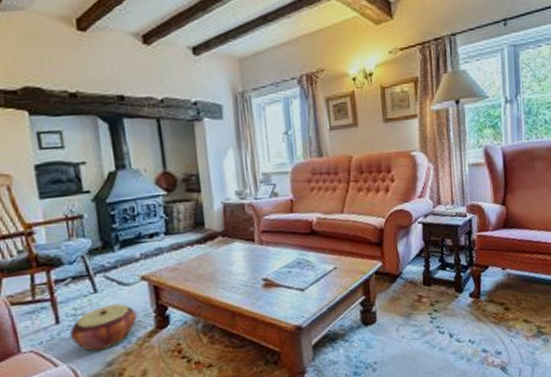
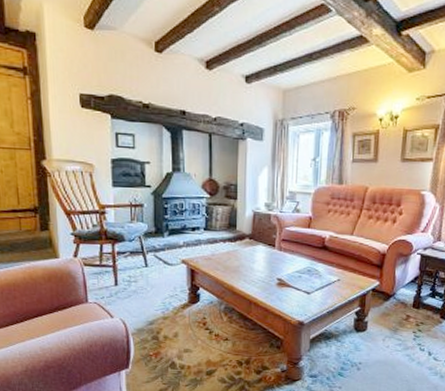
woven basket: present [70,303,137,352] -> none [125,278,175,312]

